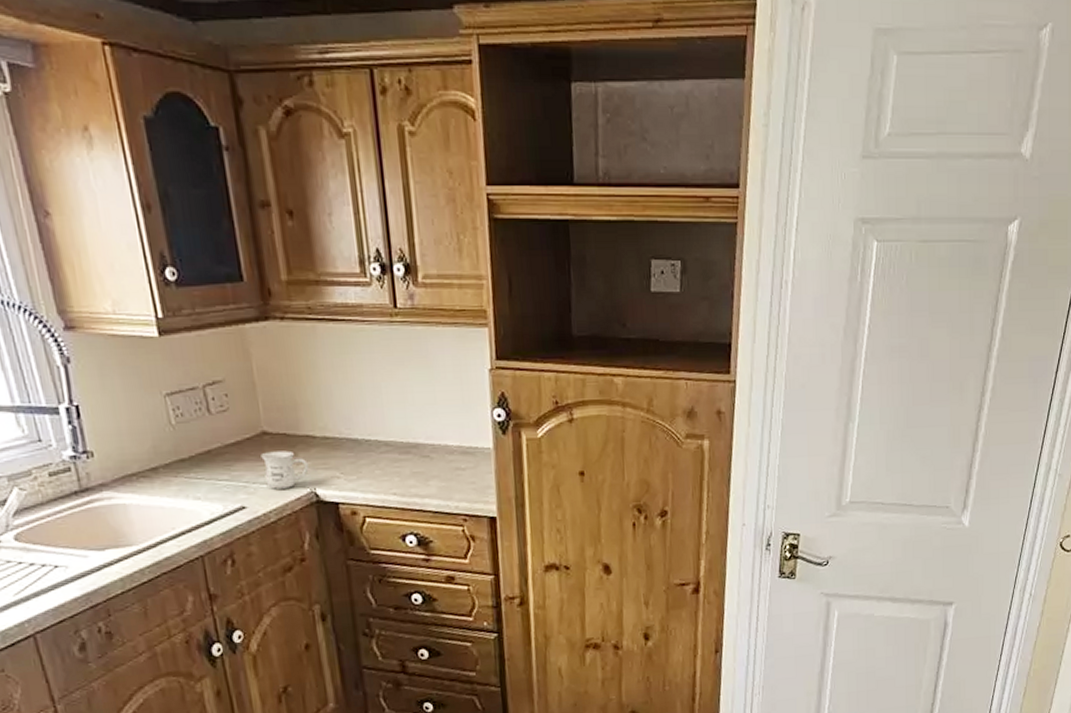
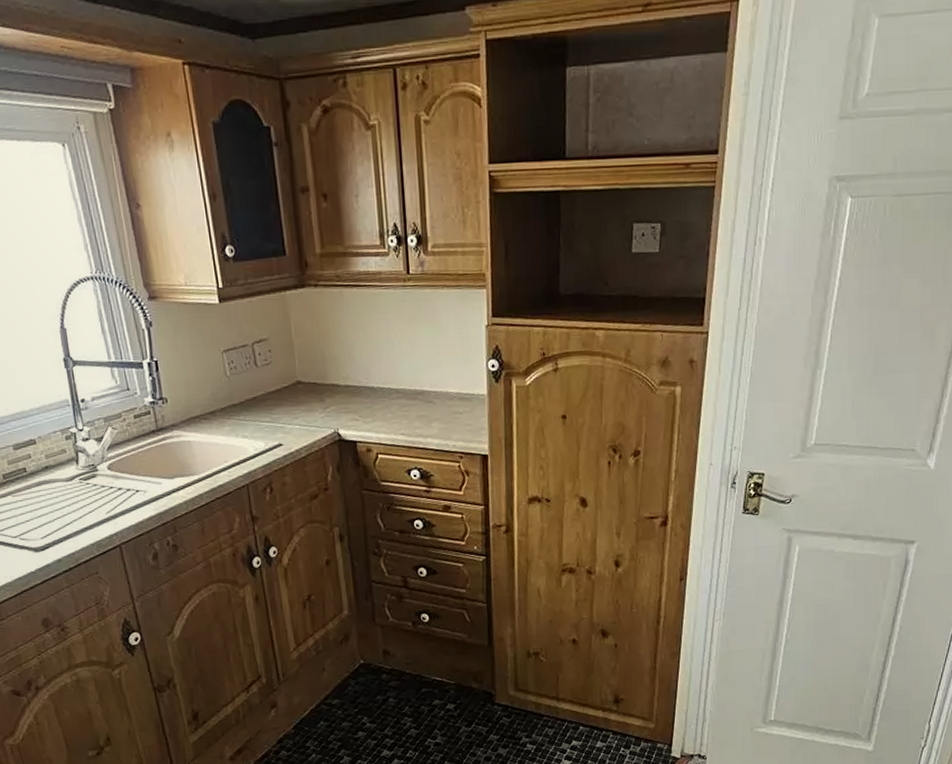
mug: present [260,450,309,489] -> none [295,397,333,430]

